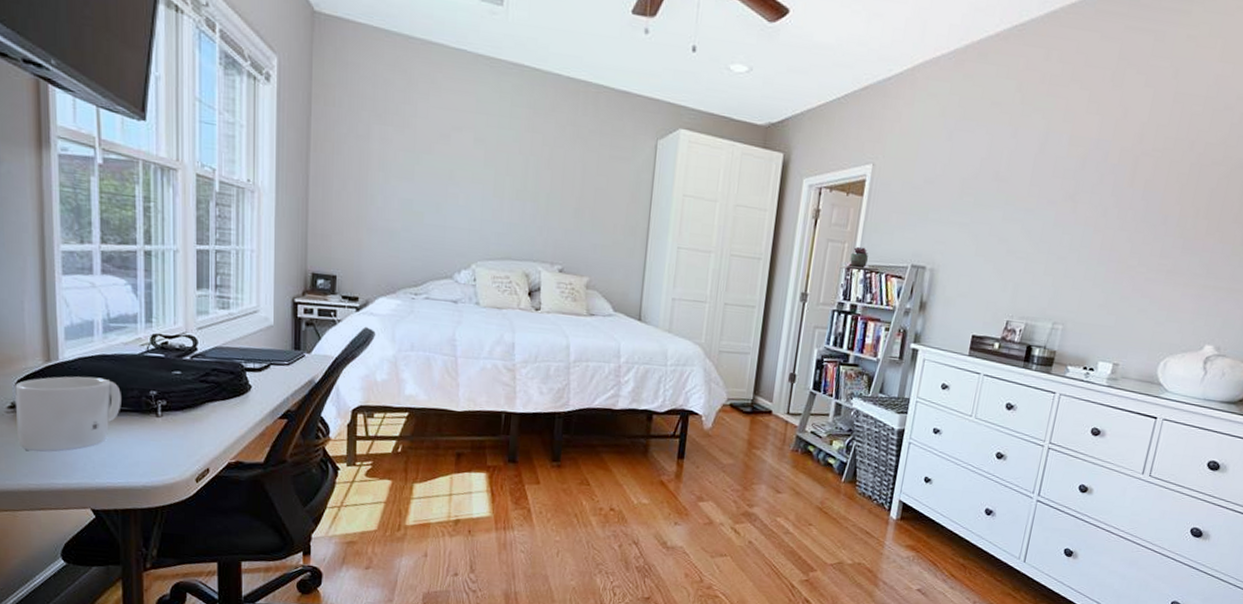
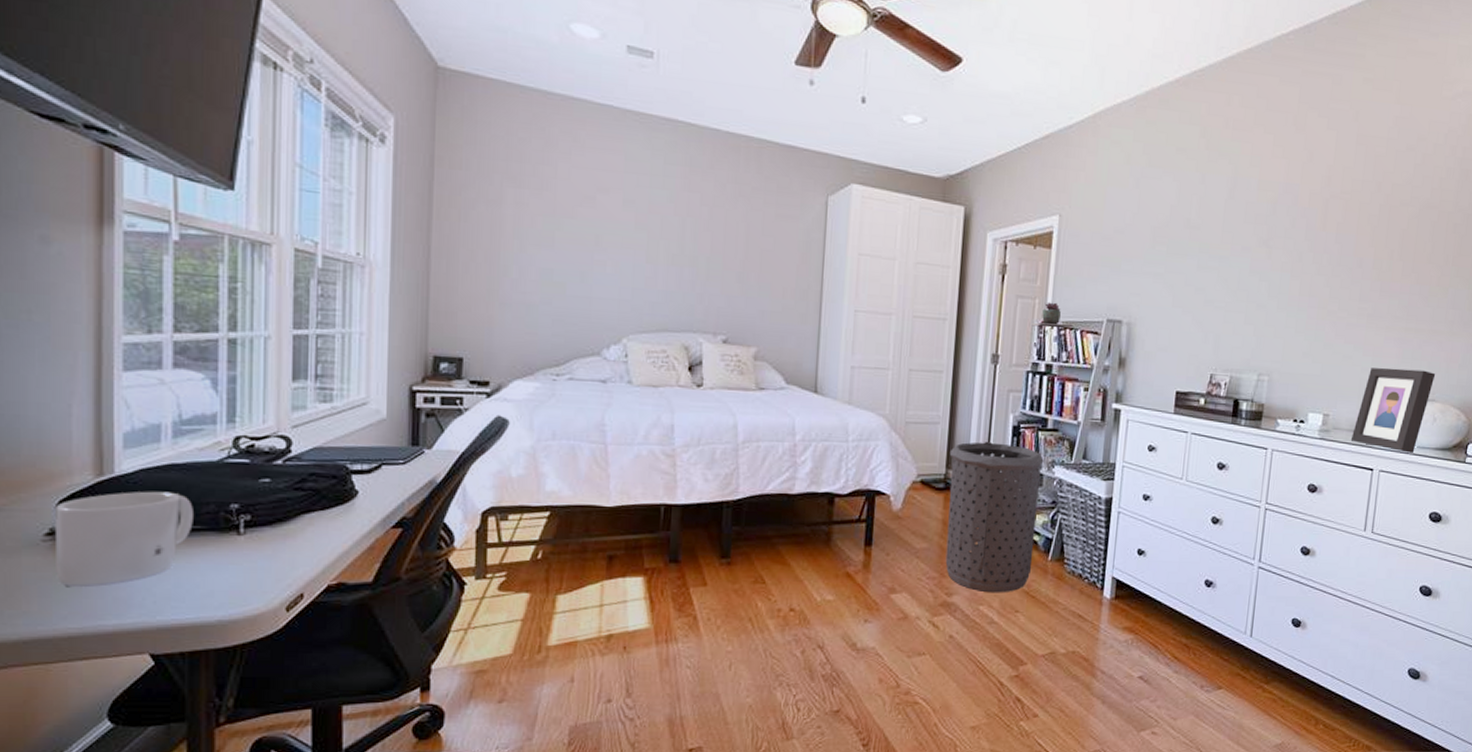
laundry basket: none [748,372,843,508] -> present [945,442,1044,593]
picture frame: none [1137,322,1230,406] -> present [1350,367,1436,454]

